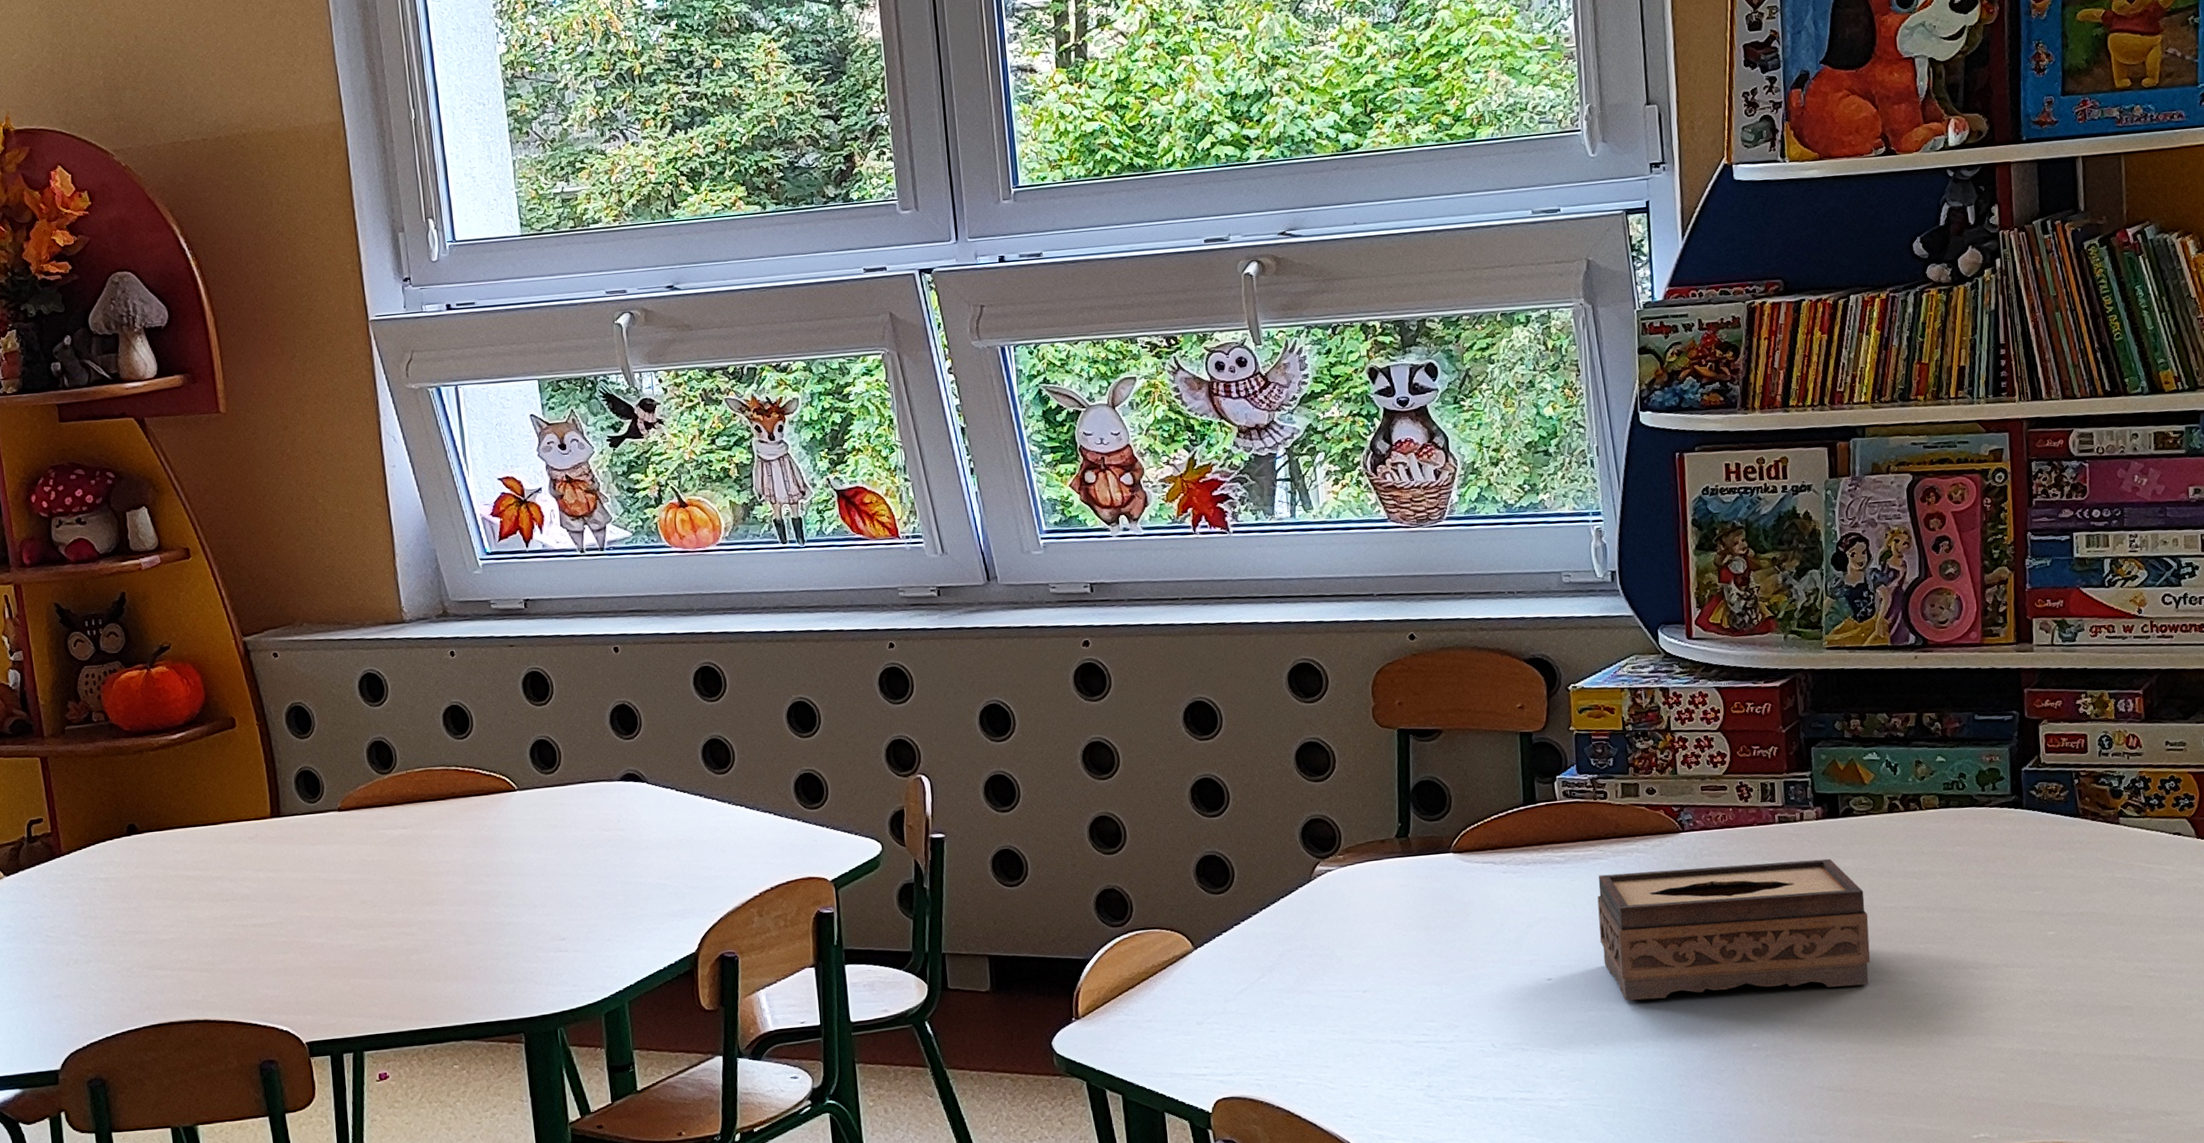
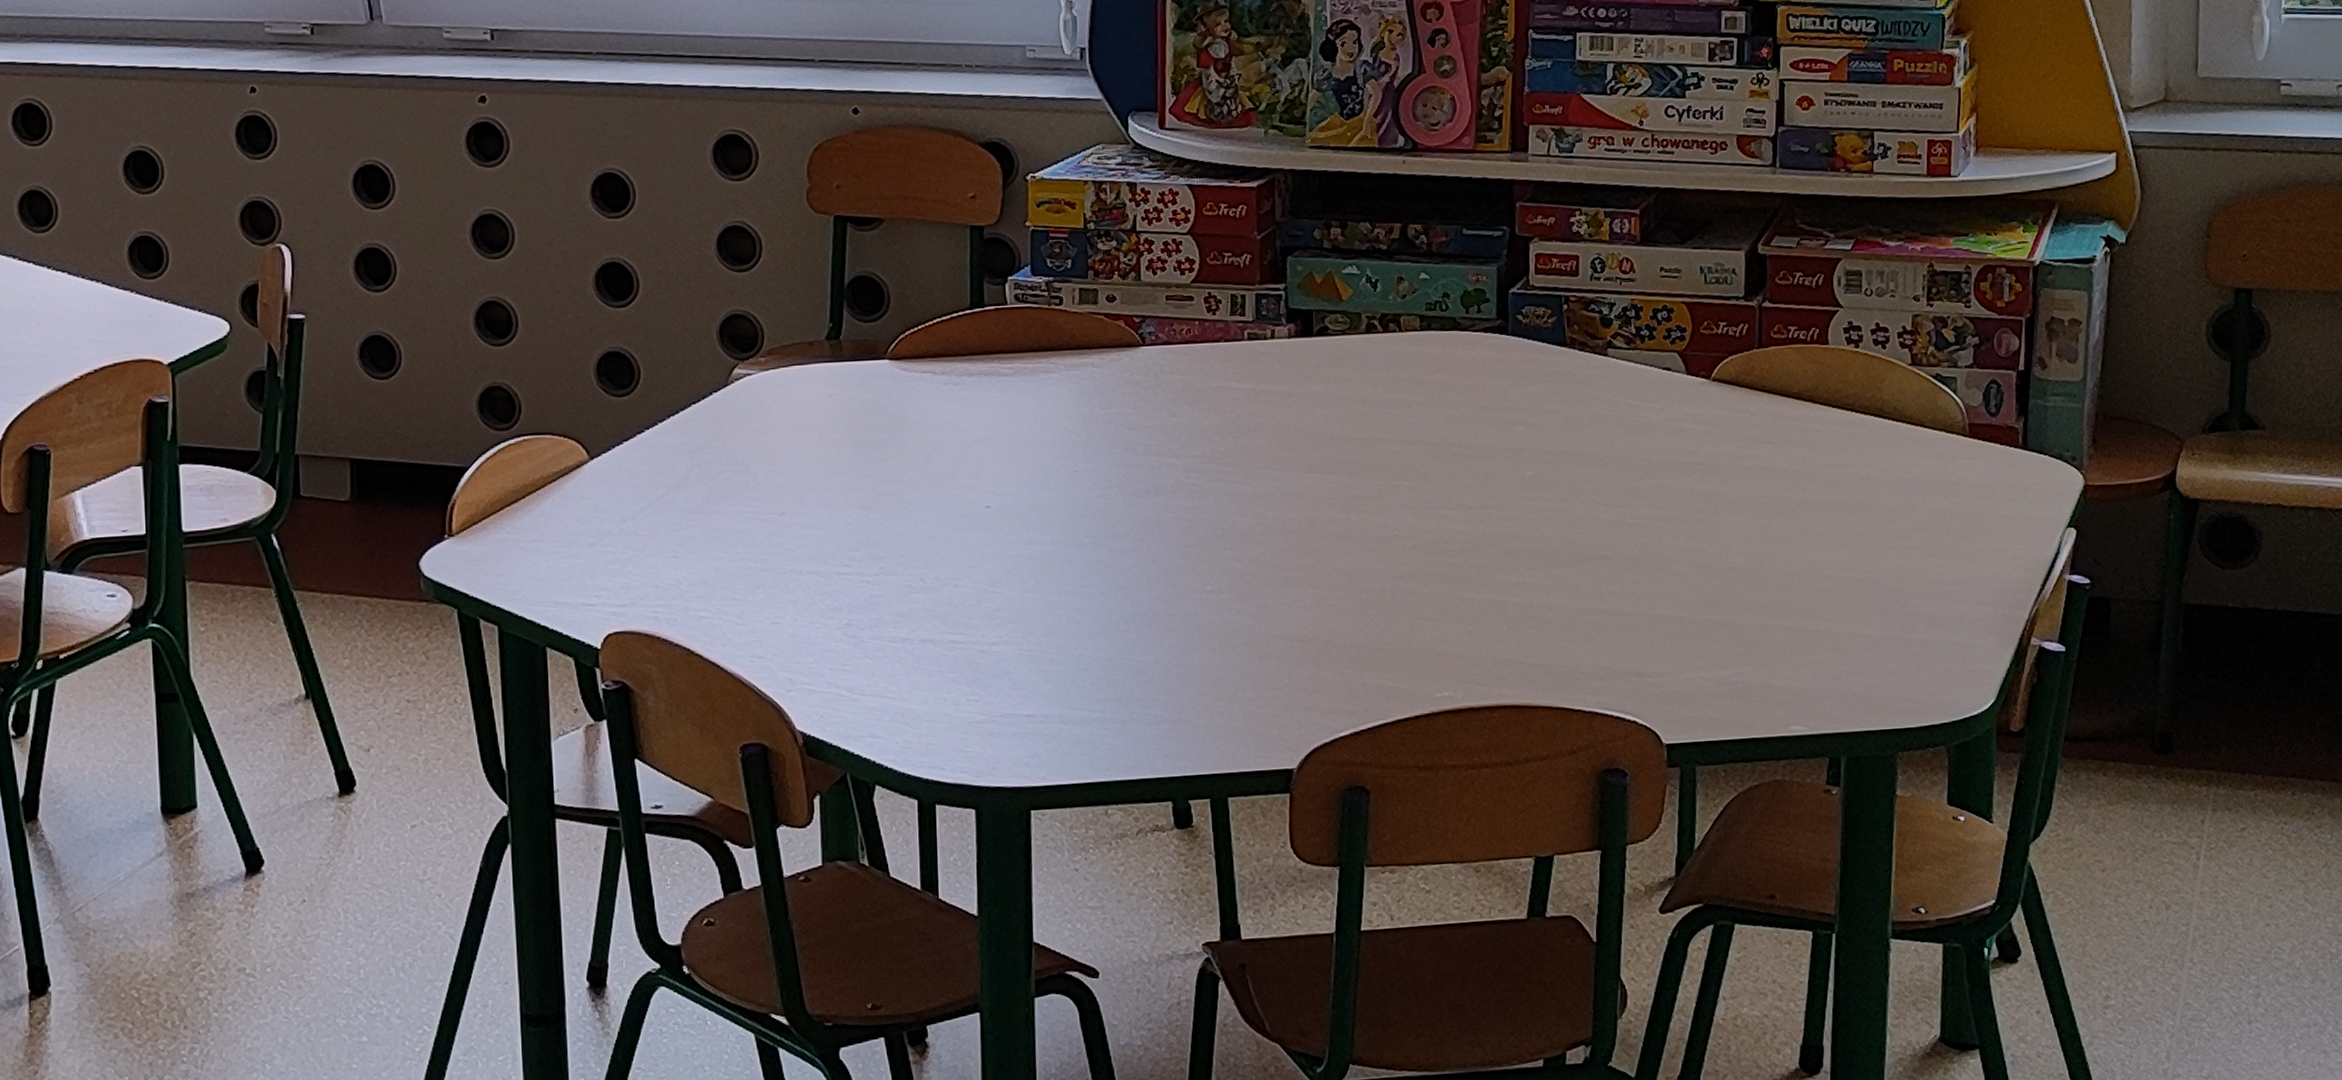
tissue box: present [1597,858,1871,1001] -> none [1046,382,1338,534]

